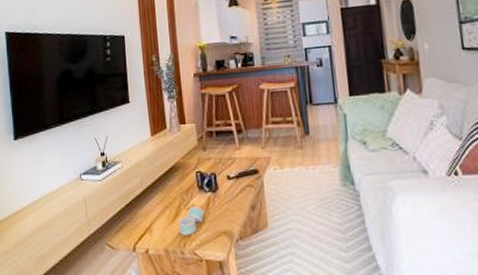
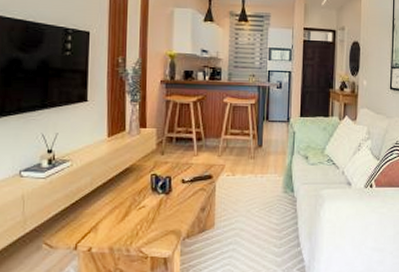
napkin ring: present [178,206,205,235] -> none [126,206,155,234]

